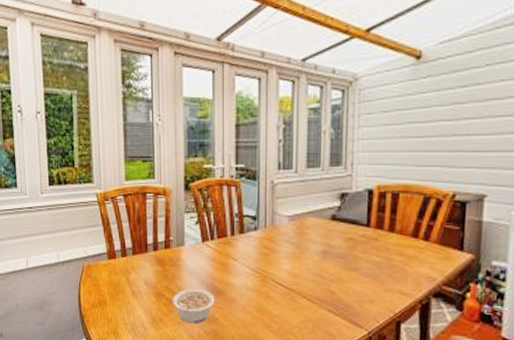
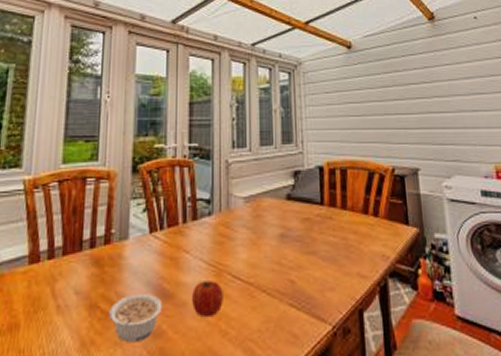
fruit: none [240,284,267,313] -> present [192,281,223,318]

